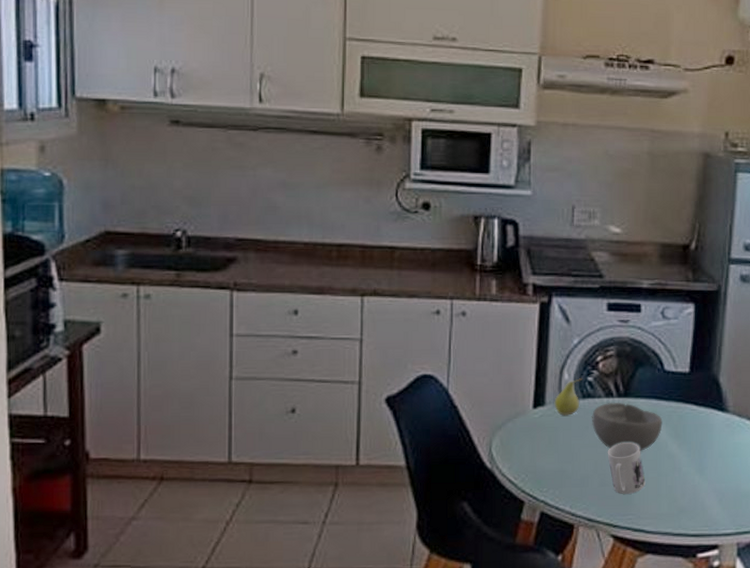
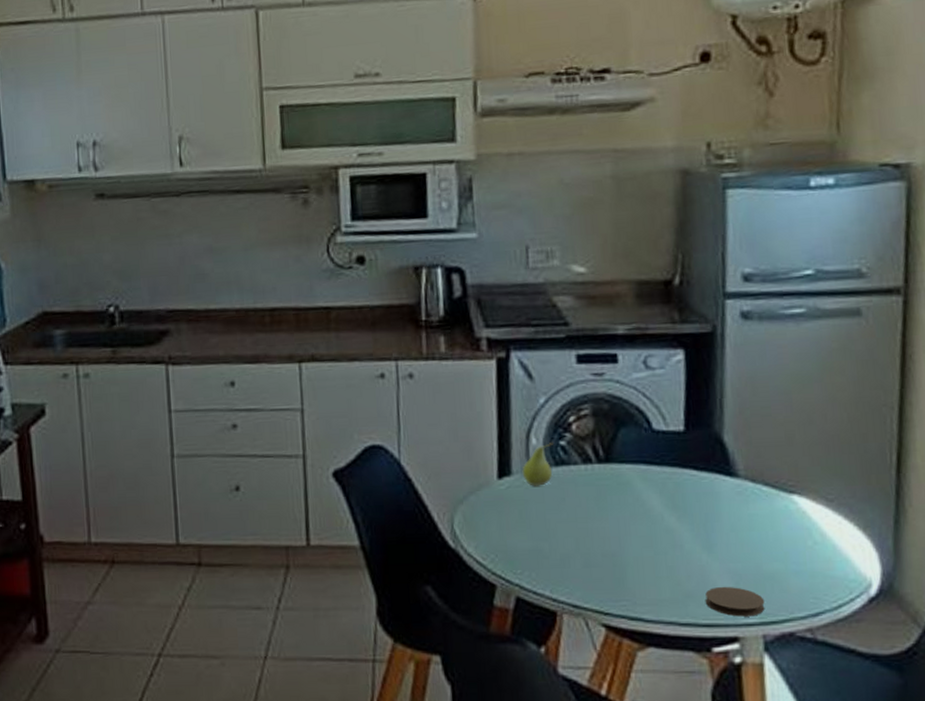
bowl: present [592,402,663,451] -> none [568,468,656,526]
mug: present [607,443,646,494] -> none [590,516,640,576]
coaster: none [694,502,740,528] -> present [705,586,765,617]

